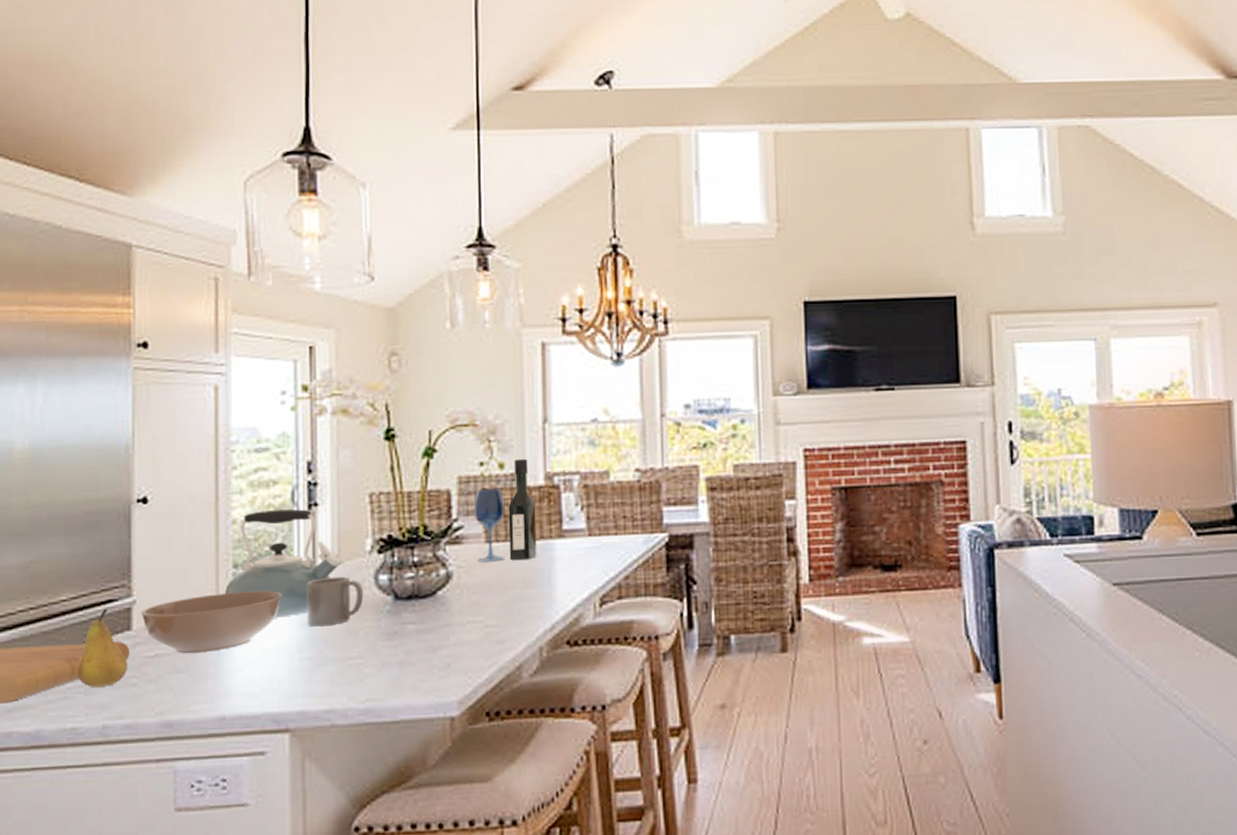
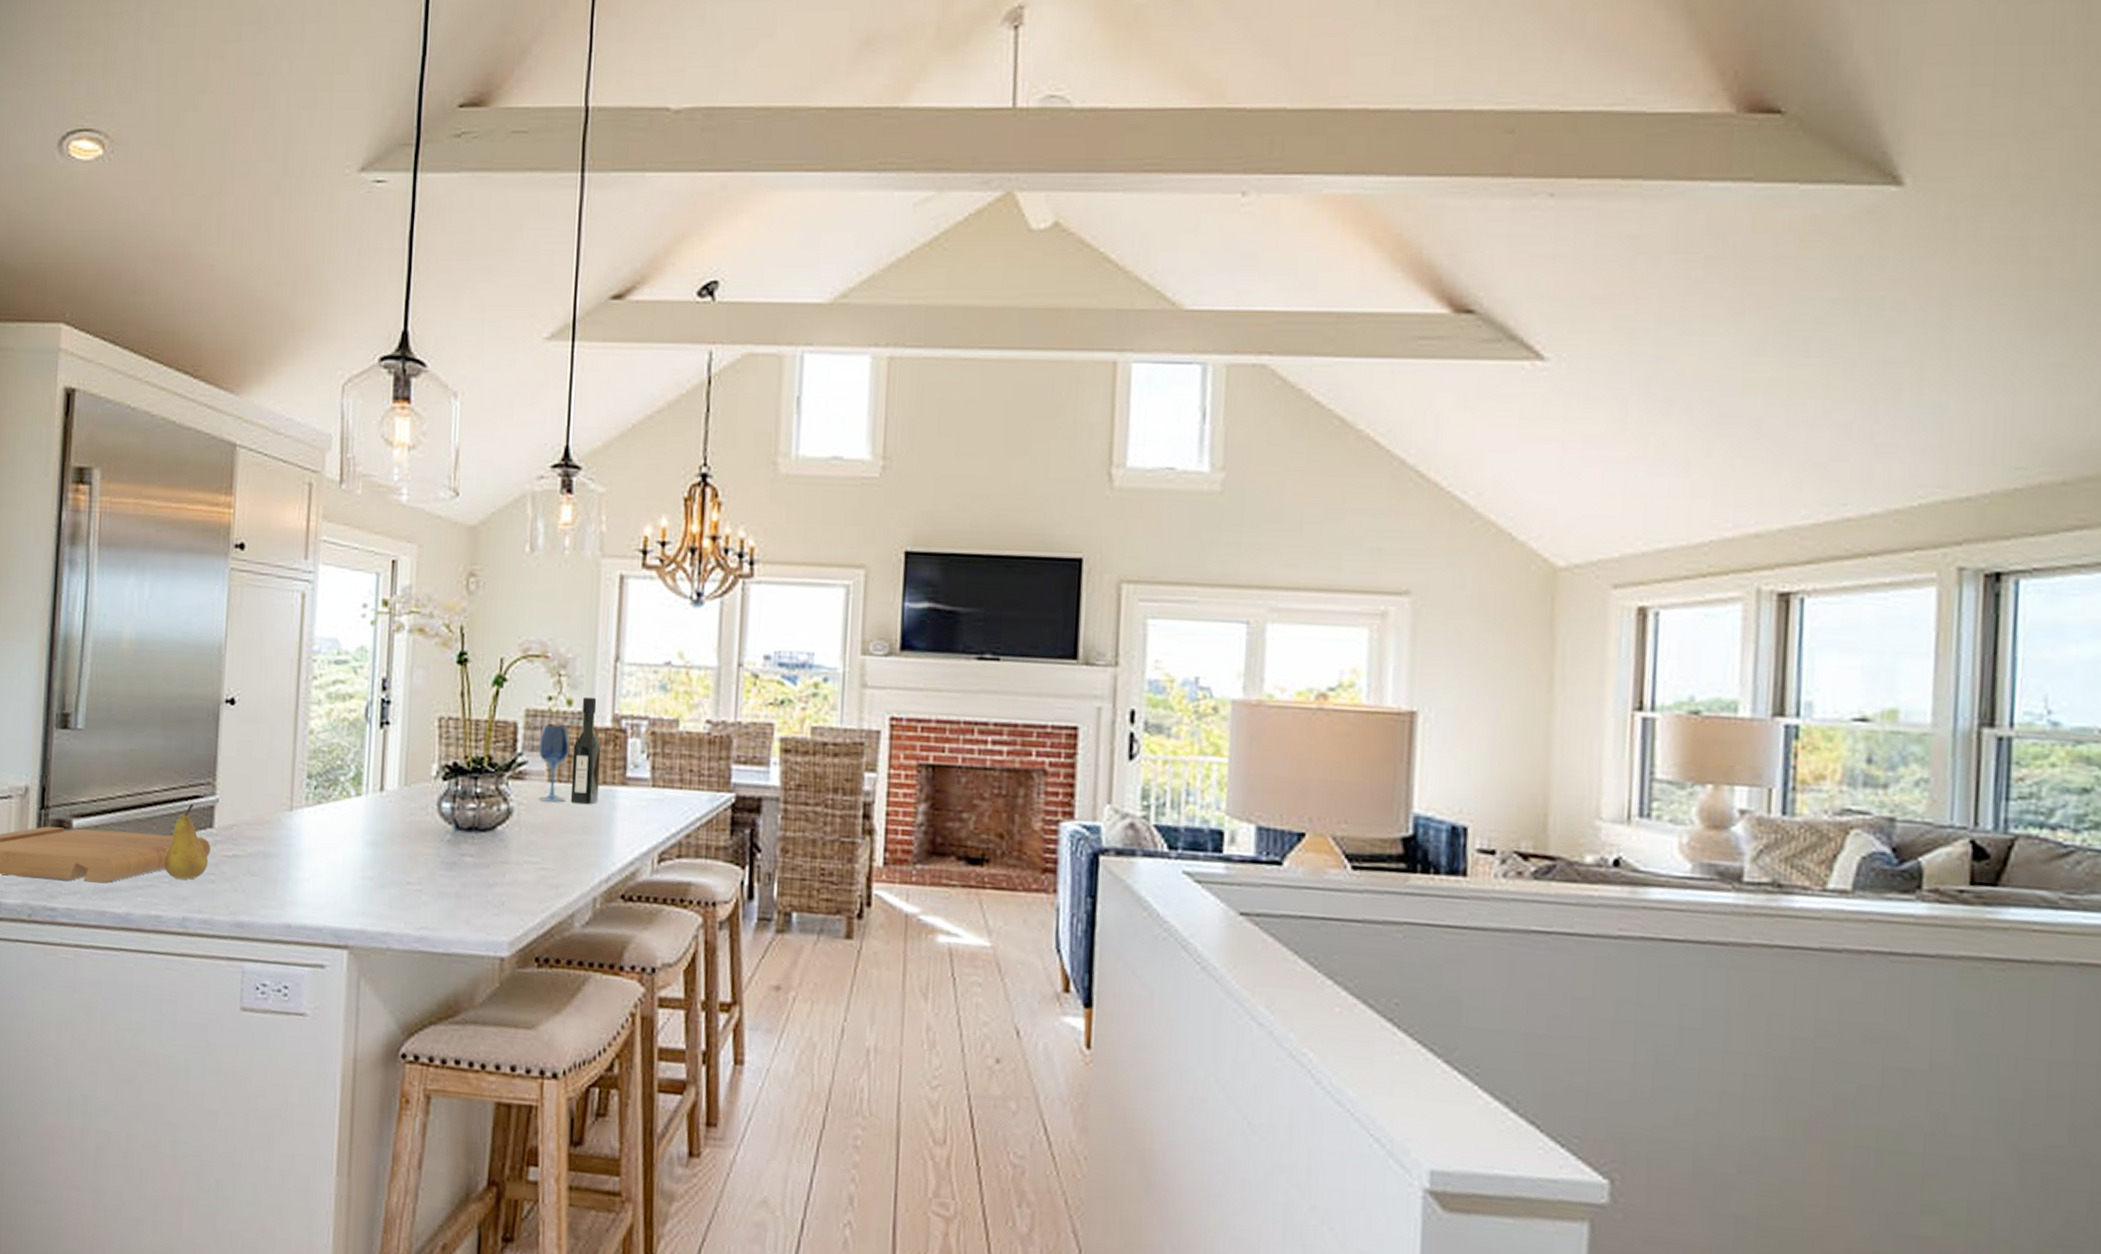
bowl: present [140,590,283,653] -> none [222,802,351,859]
kettle: present [224,509,343,618] -> none [297,724,409,834]
mug: present [307,576,364,627] -> none [372,798,427,848]

